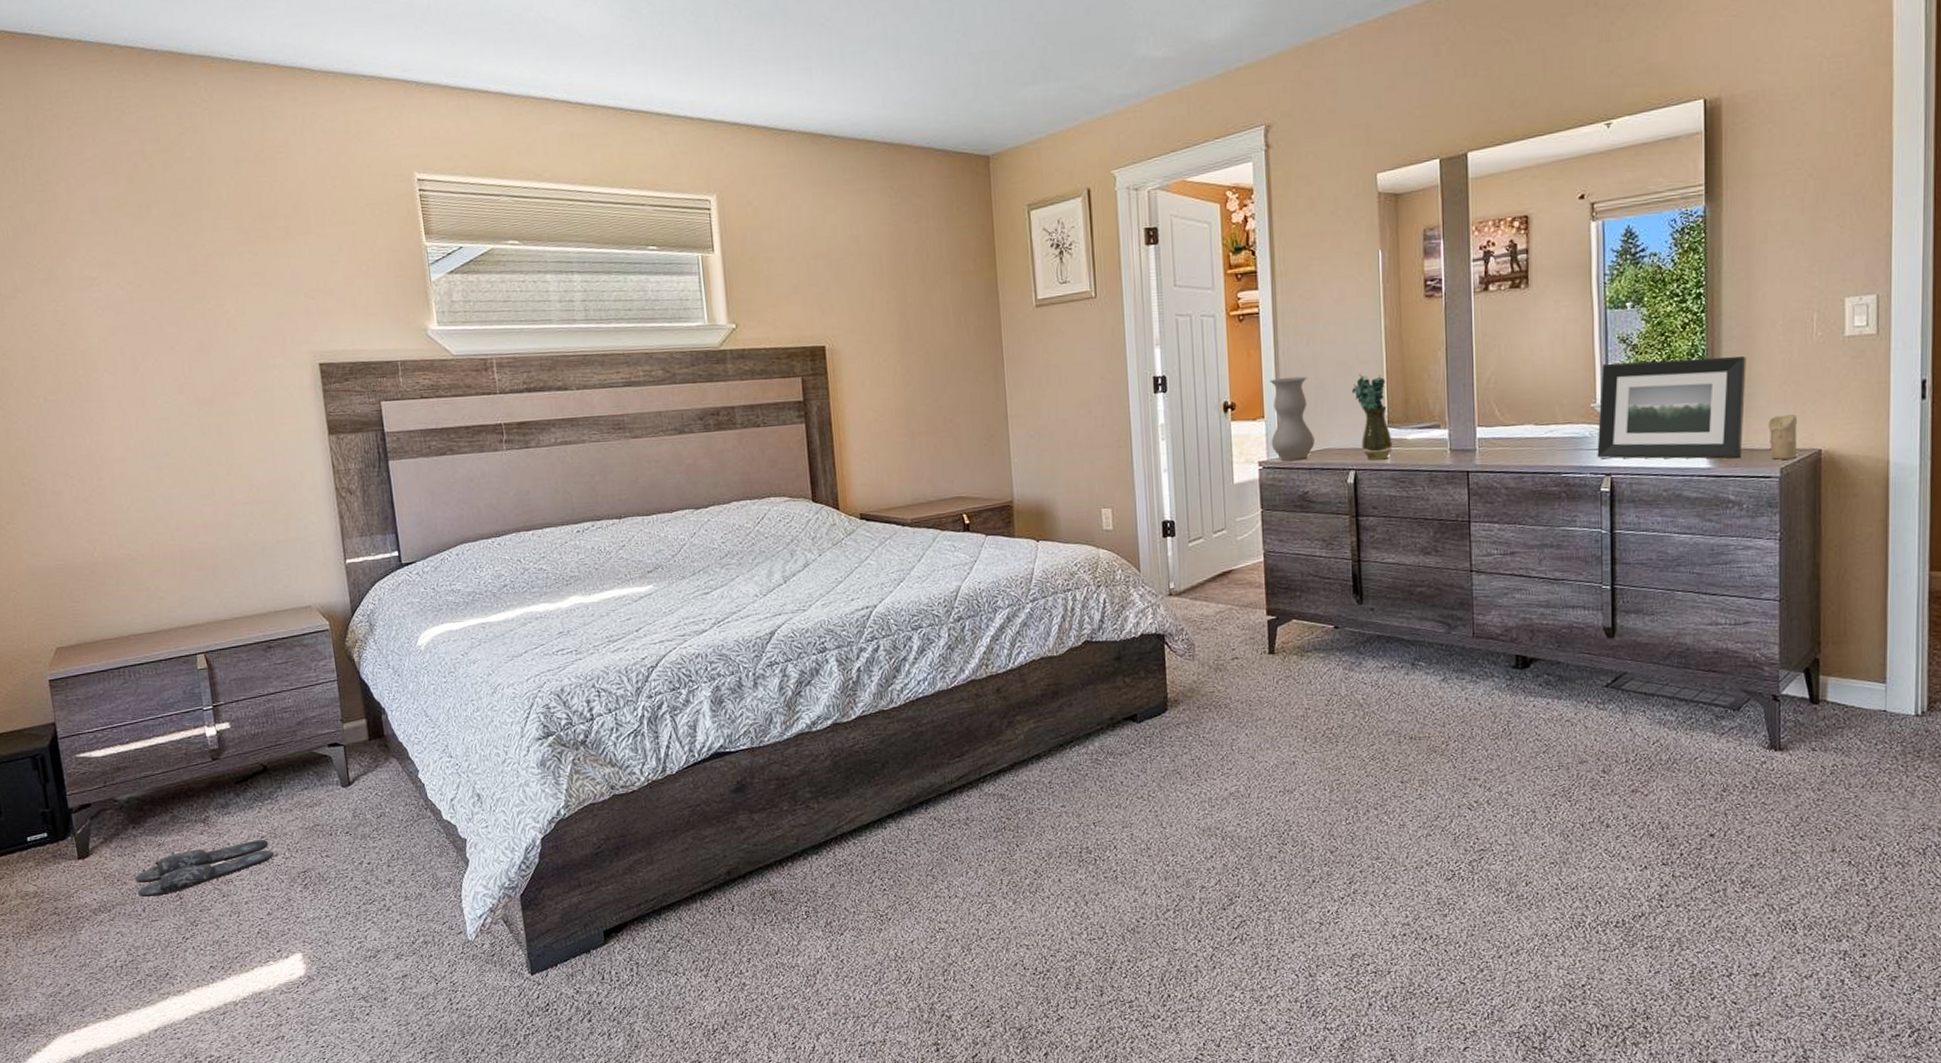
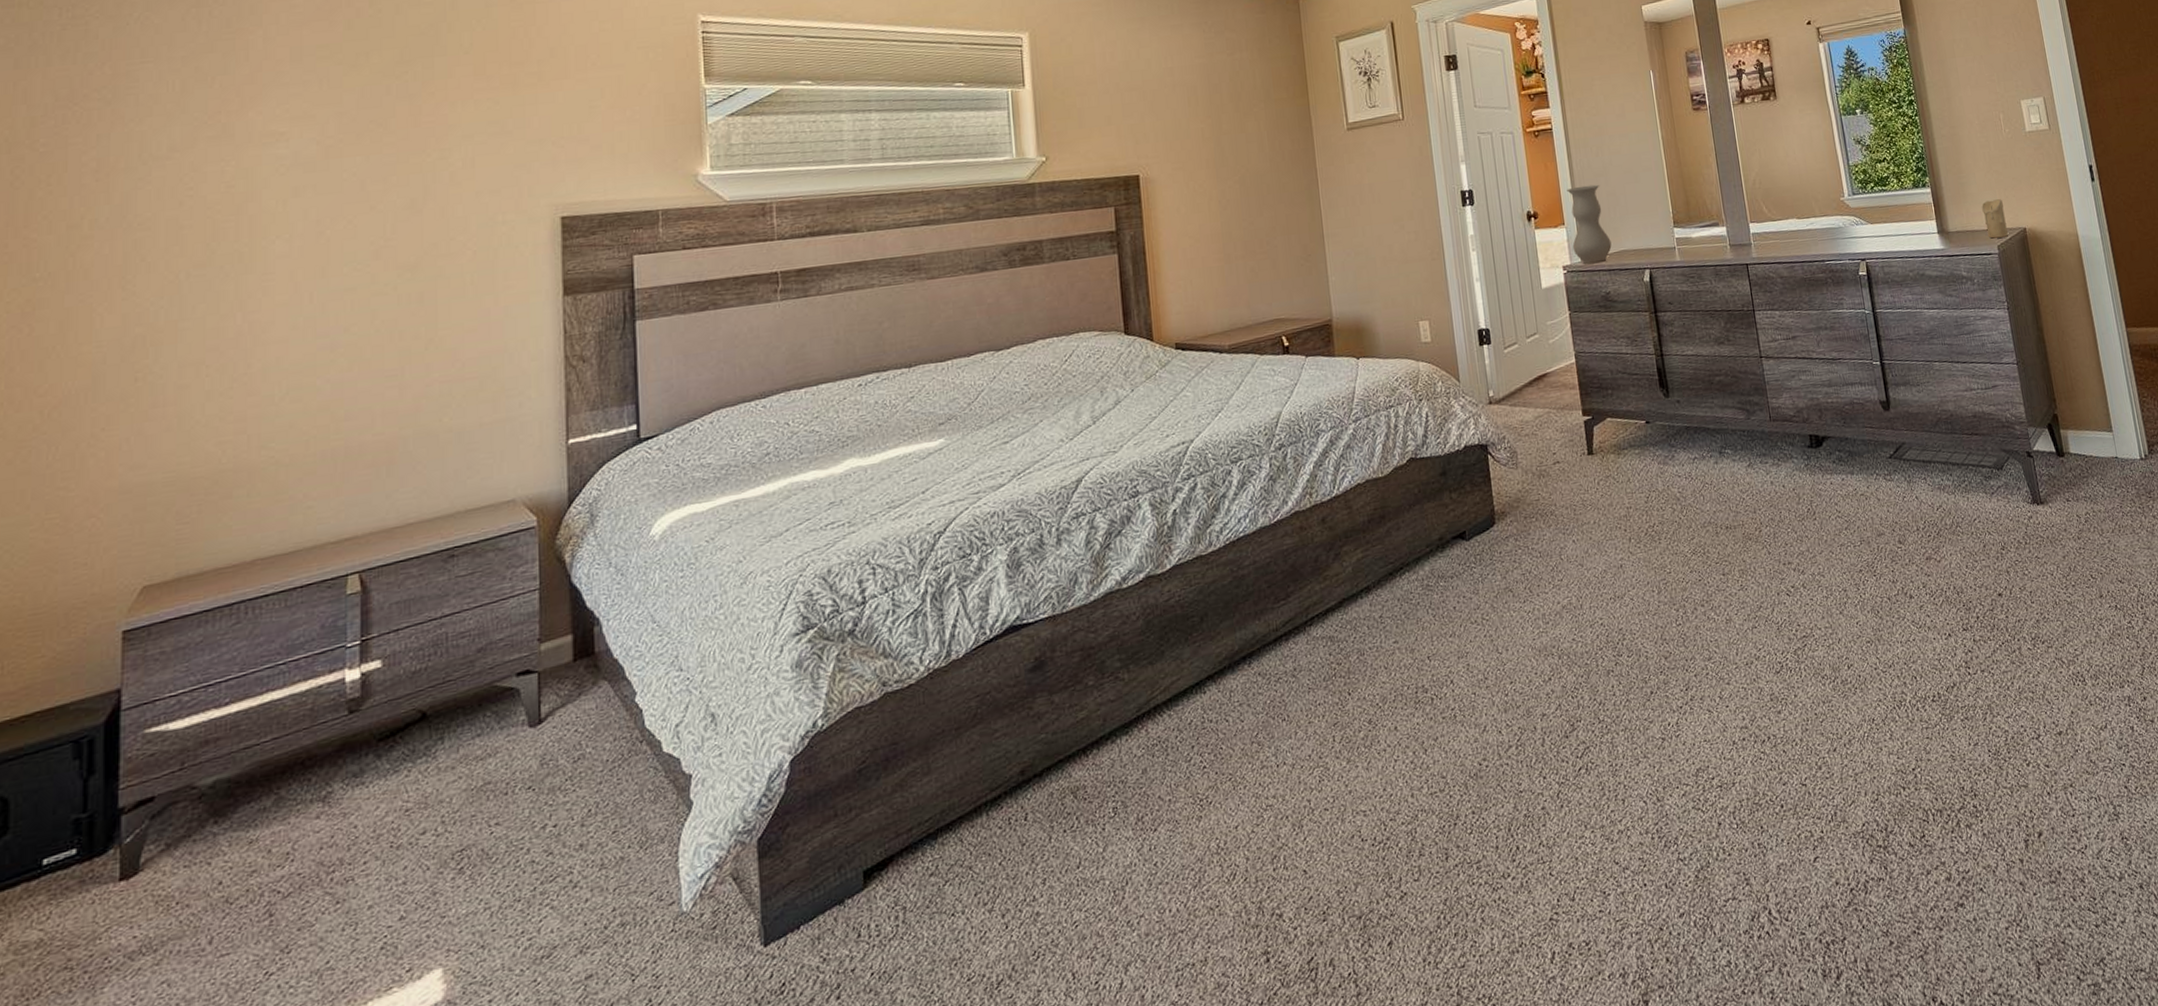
slippers: present [135,840,274,897] -> none [204,813,420,922]
vase: present [1351,373,1393,461] -> none [1639,180,1680,259]
picture frame: present [1597,356,1746,459] -> none [1844,152,1966,246]

